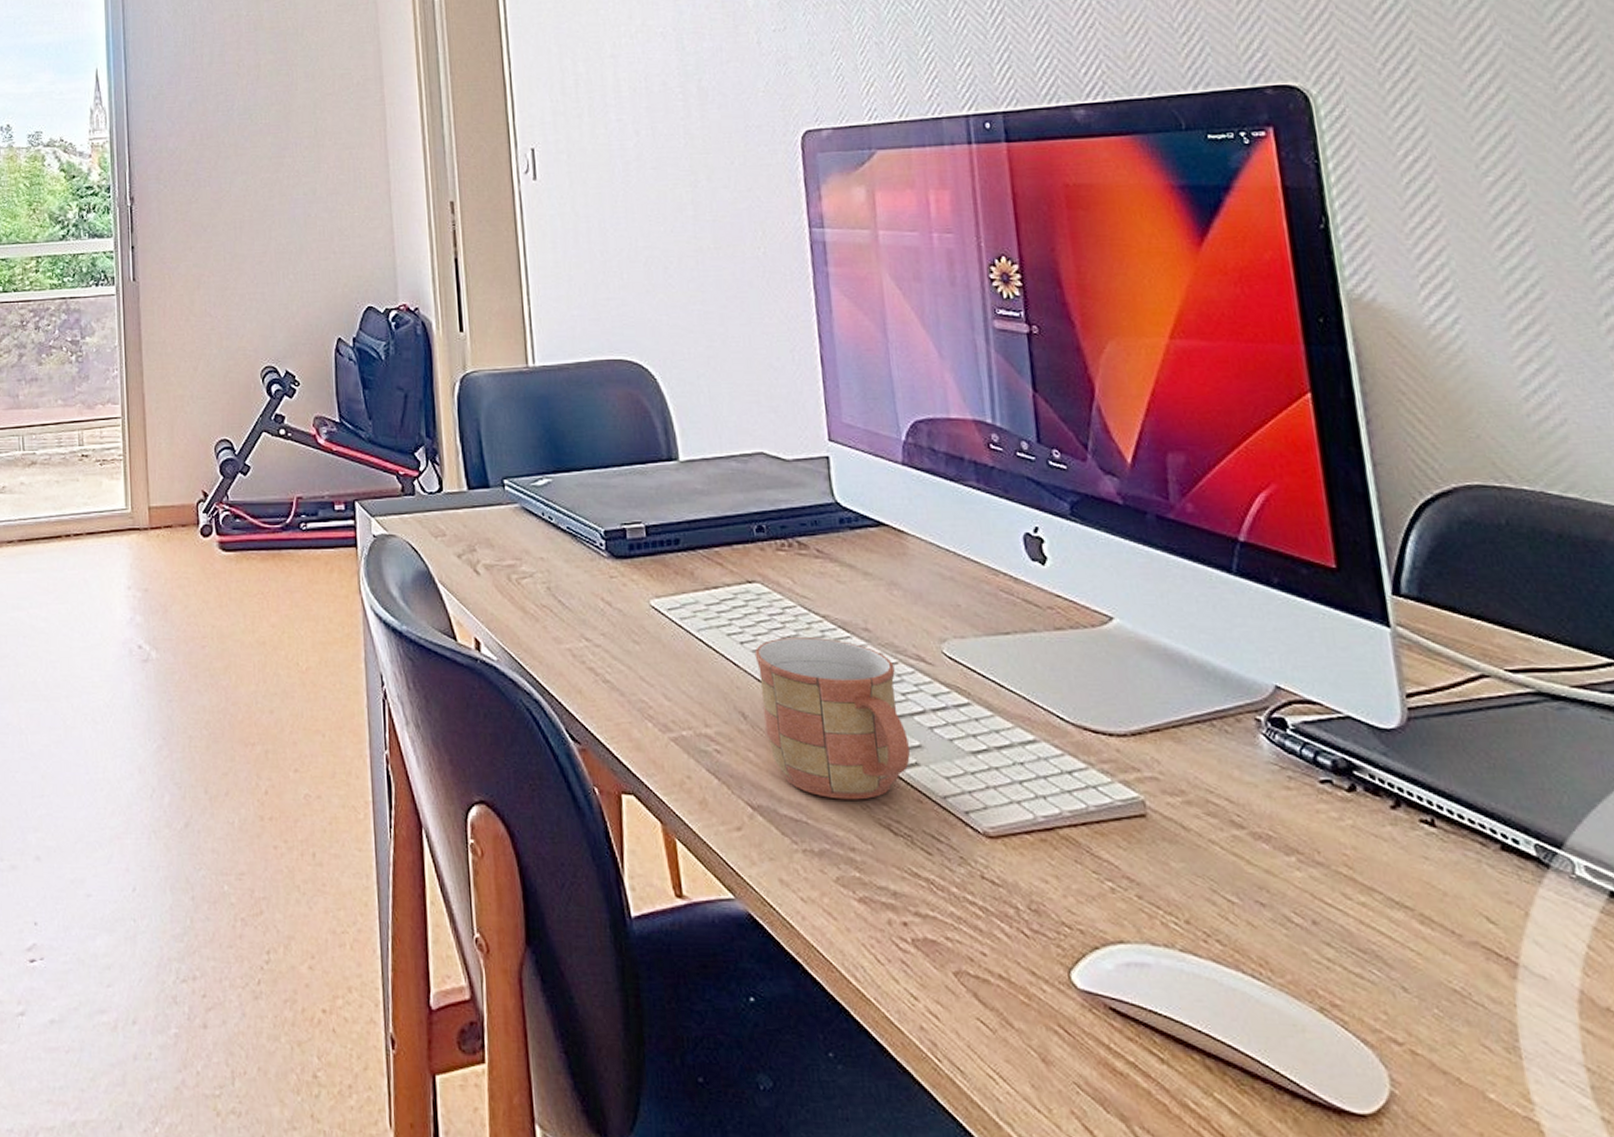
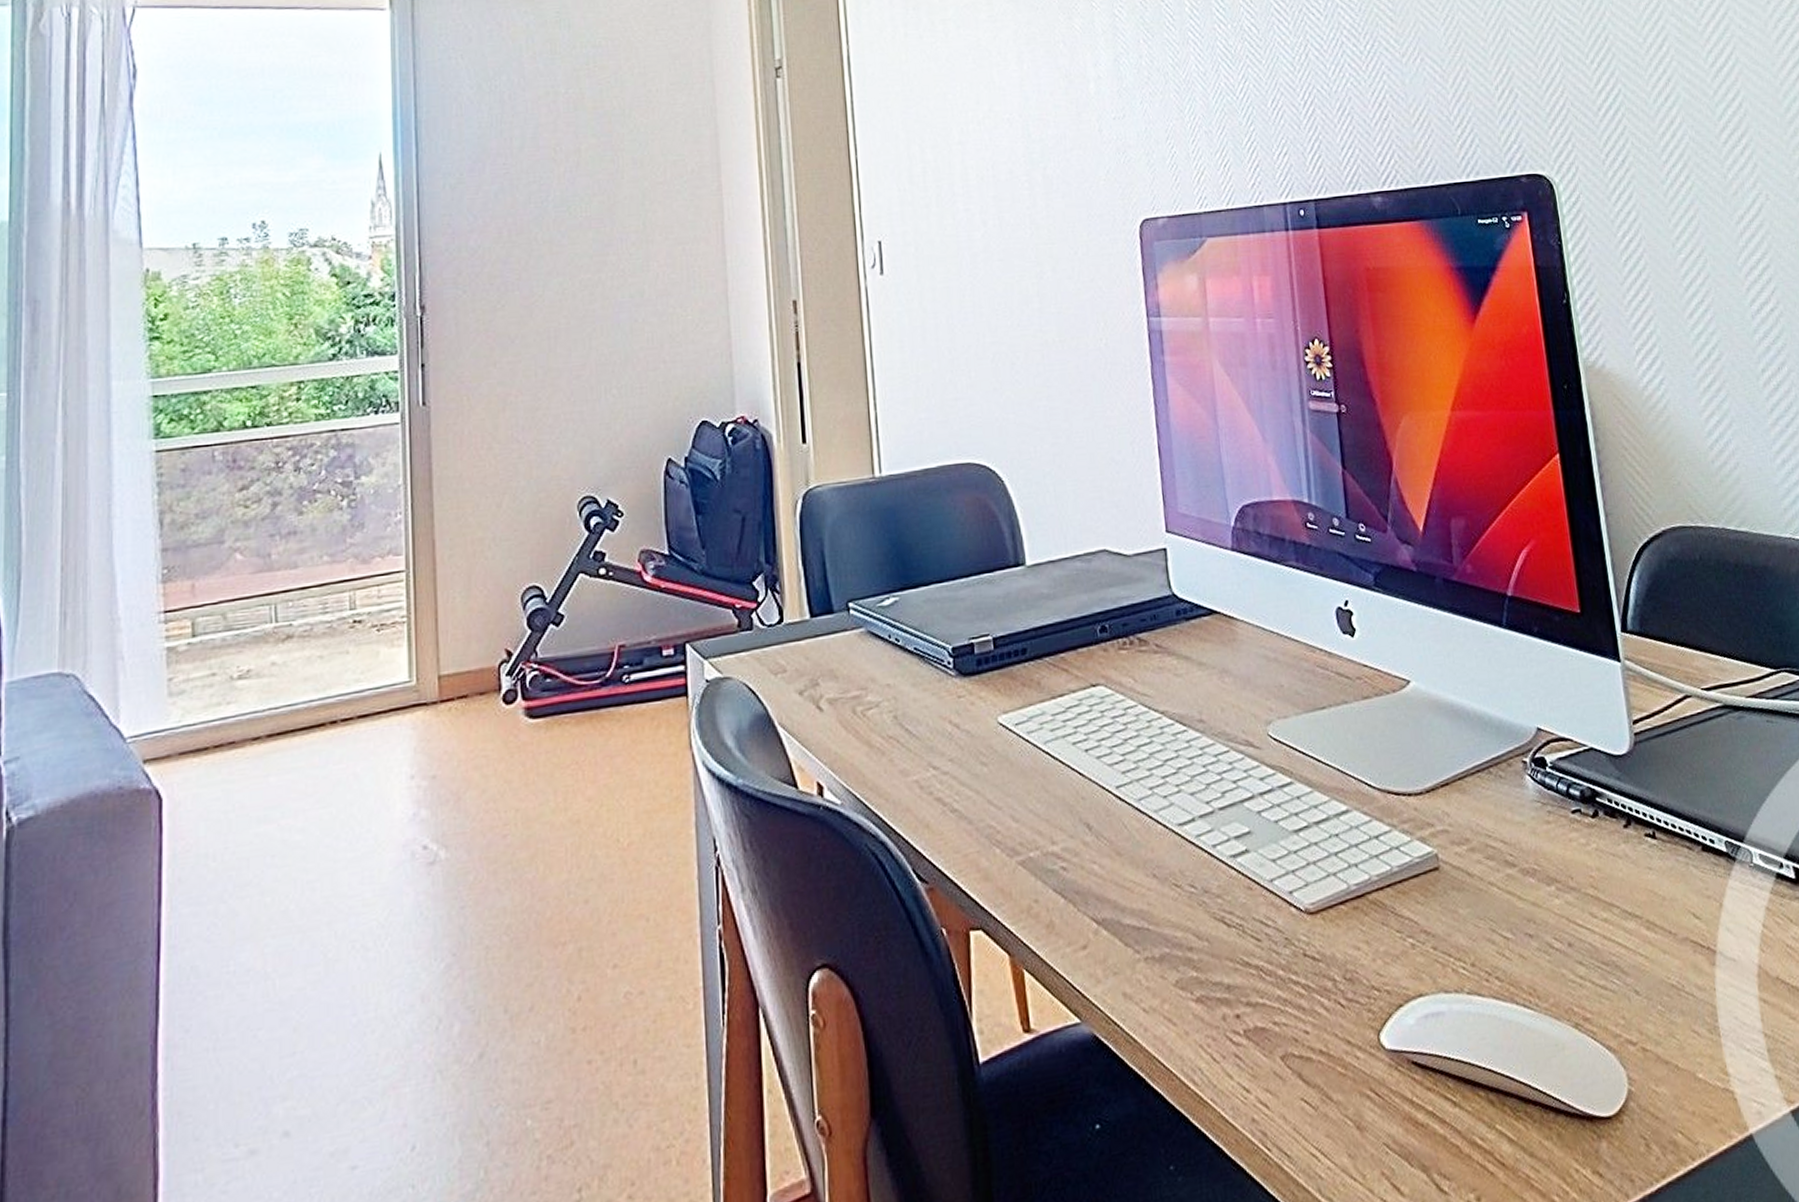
mug: present [754,637,910,800] -> none [1098,734,1241,900]

